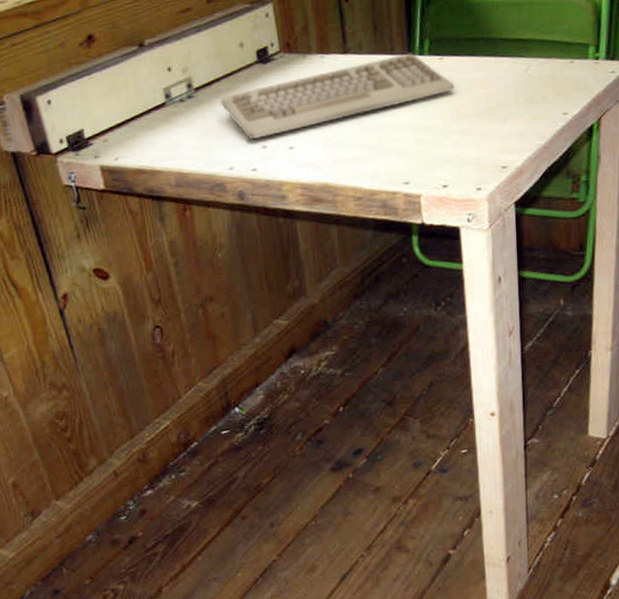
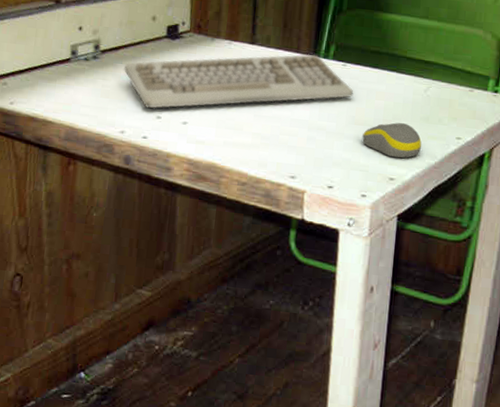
computer mouse: none [469,108,530,145] -> present [362,122,422,159]

